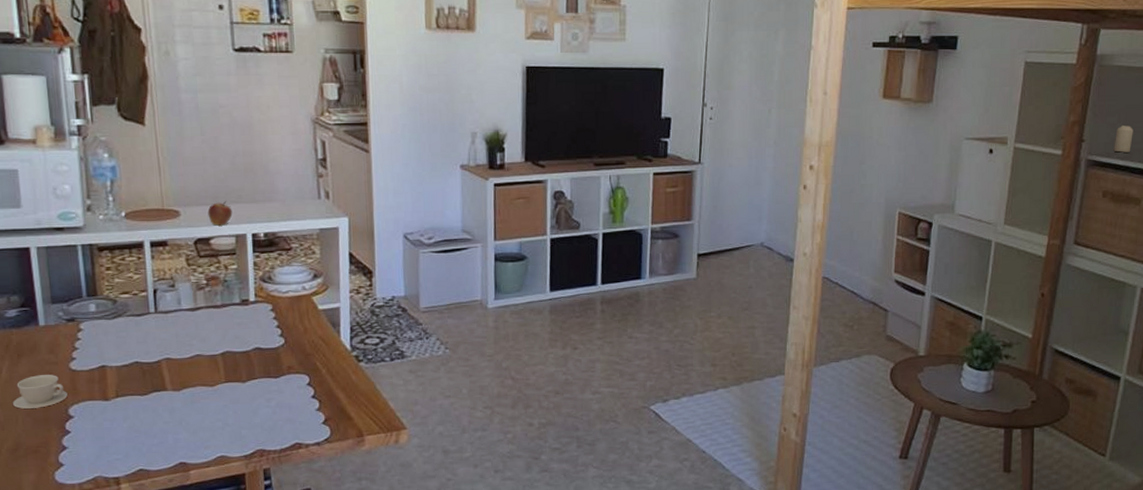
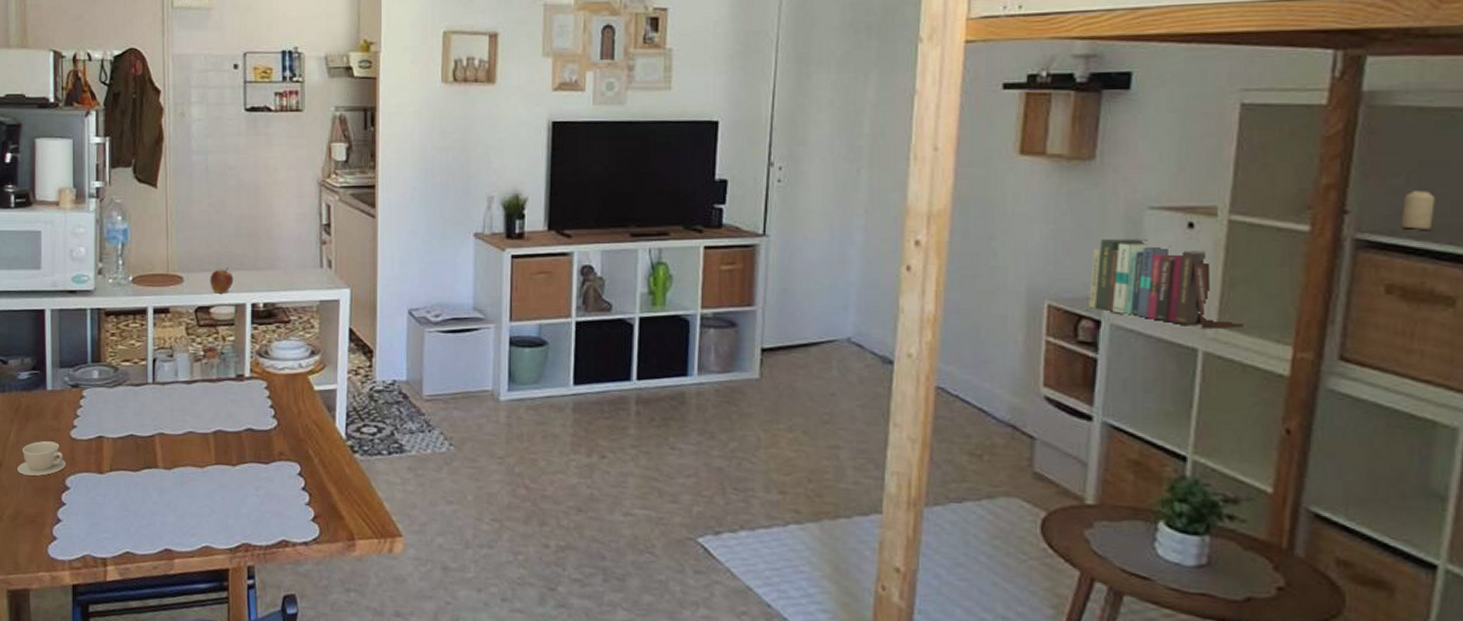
books: none [925,161,1020,226] -> present [1089,238,1244,330]

